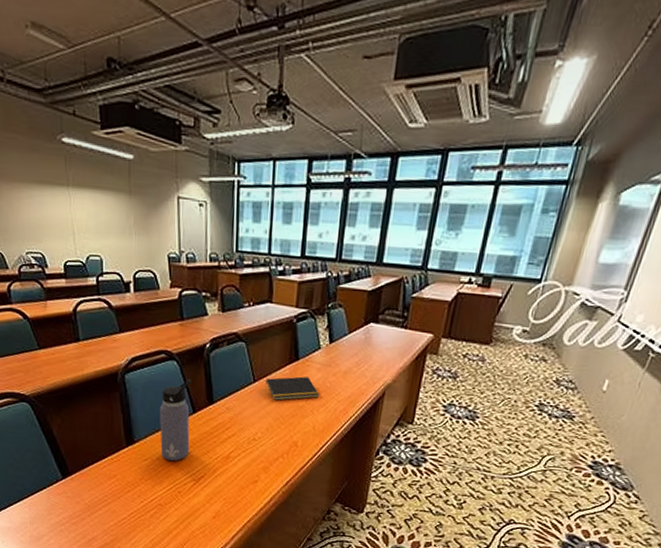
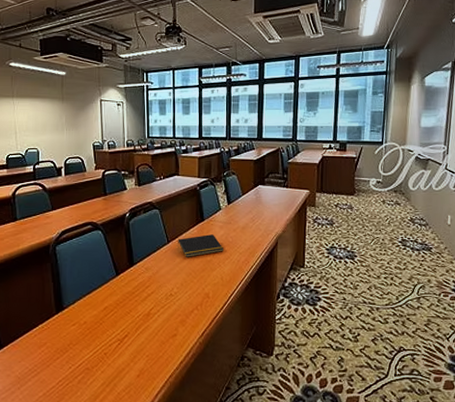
water bottle: present [160,379,191,461] -> none [87,246,114,323]

